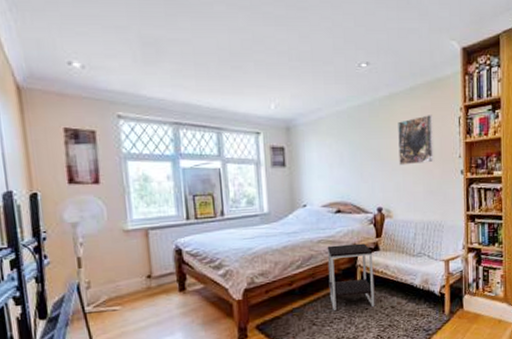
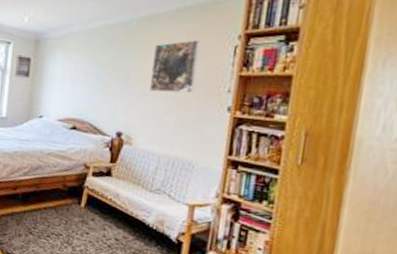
side table: present [327,243,375,310] -> none [50,160,104,233]

